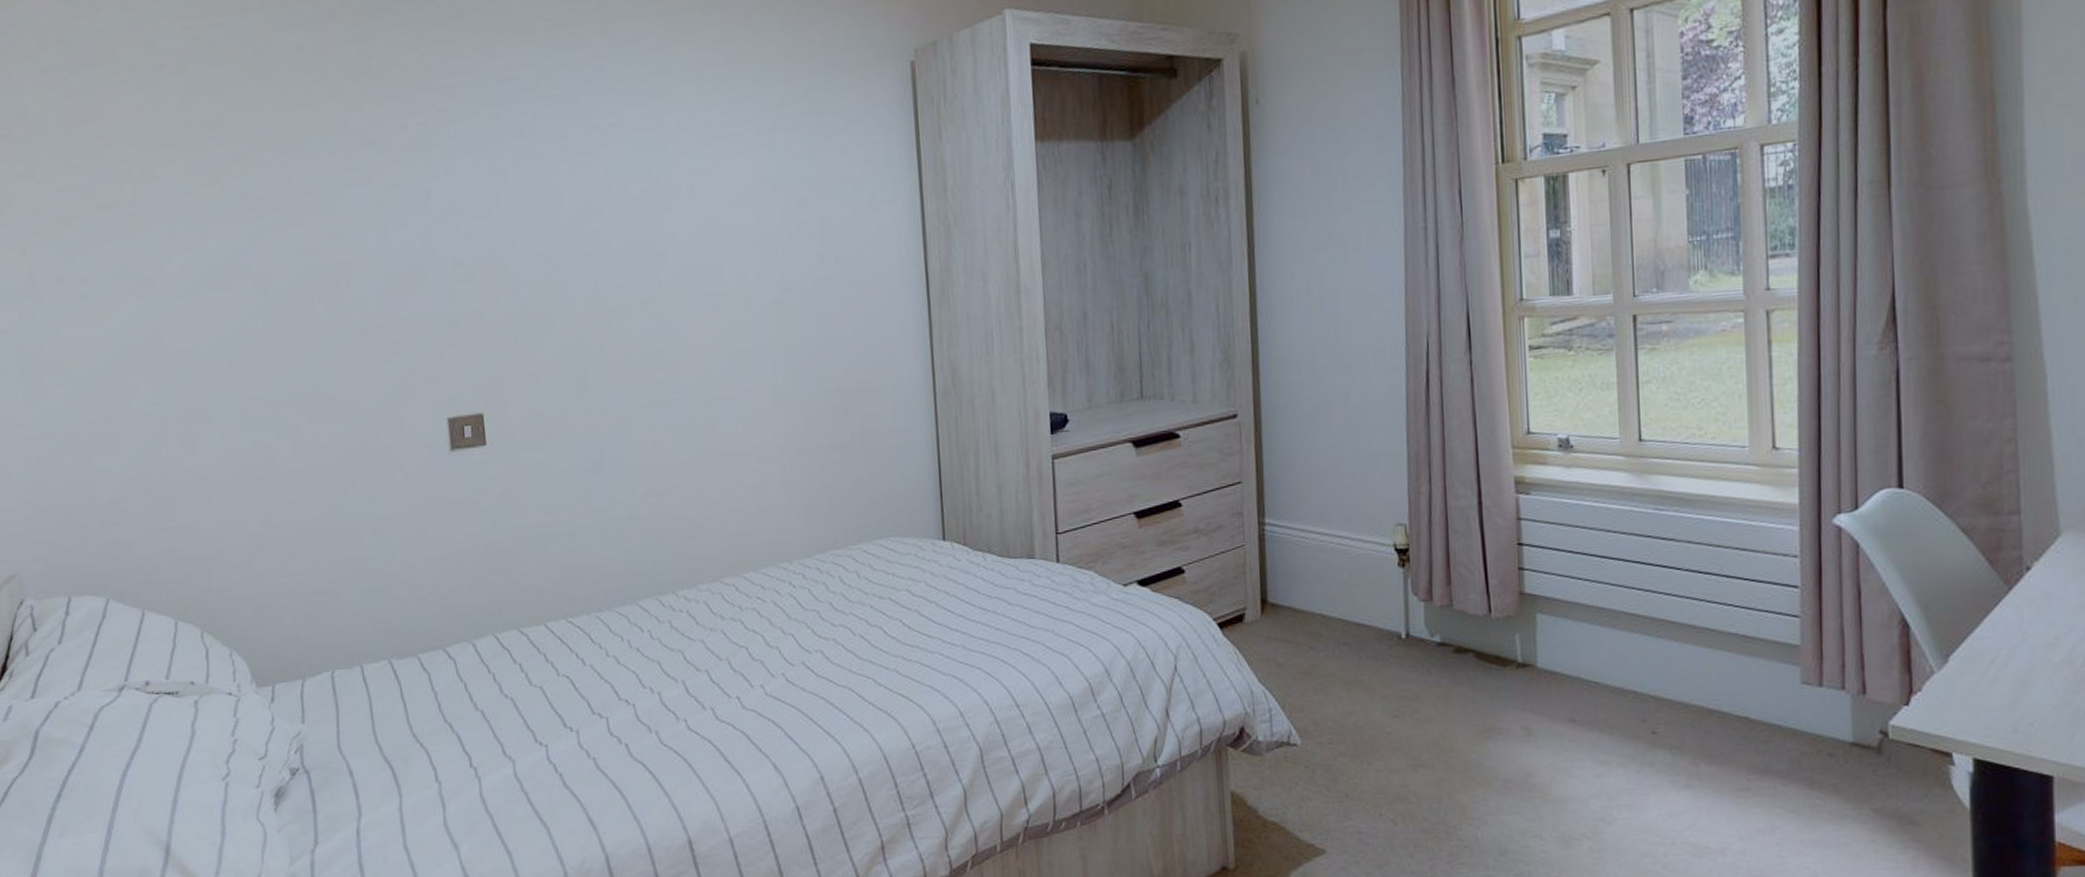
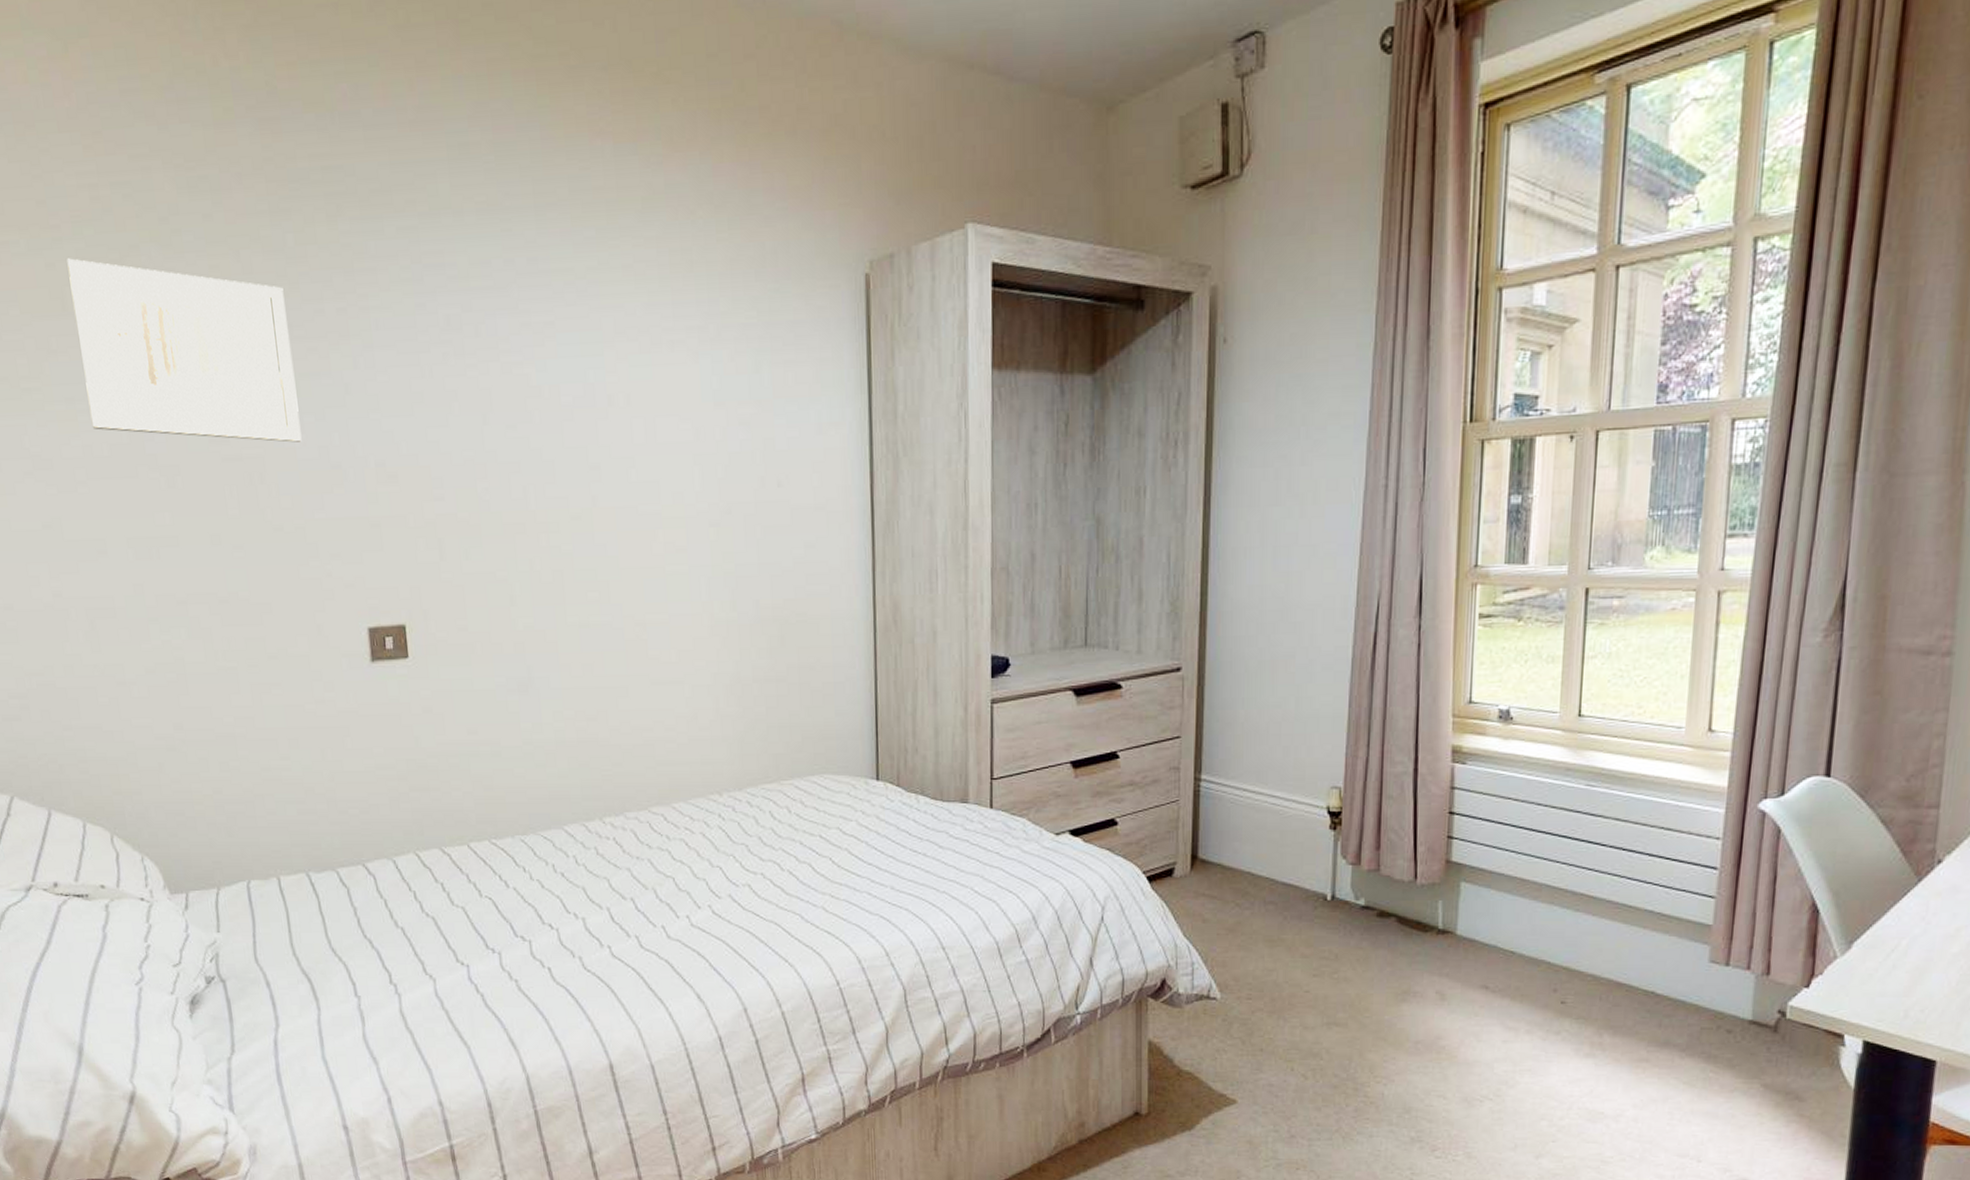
wall art: none [171,93,385,249] -> present [67,258,302,443]

